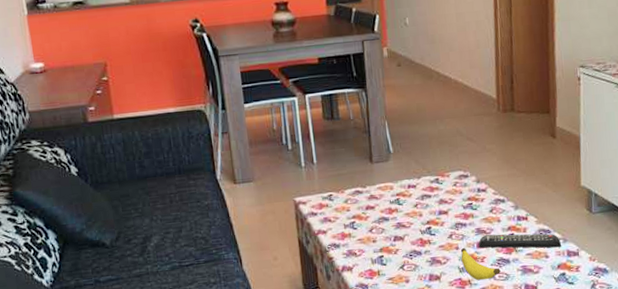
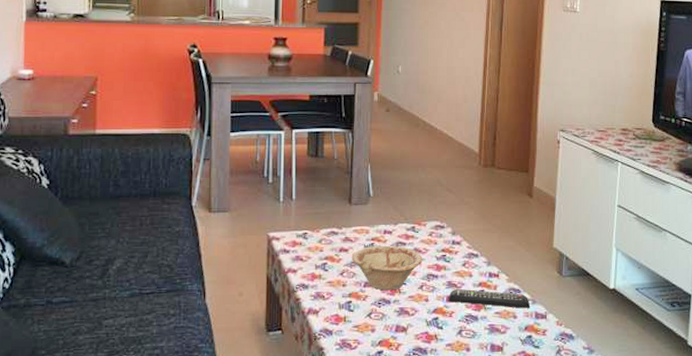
dish: none [378,199,450,243] -> present [351,245,423,291]
banana: present [460,248,501,280] -> none [429,301,468,336]

